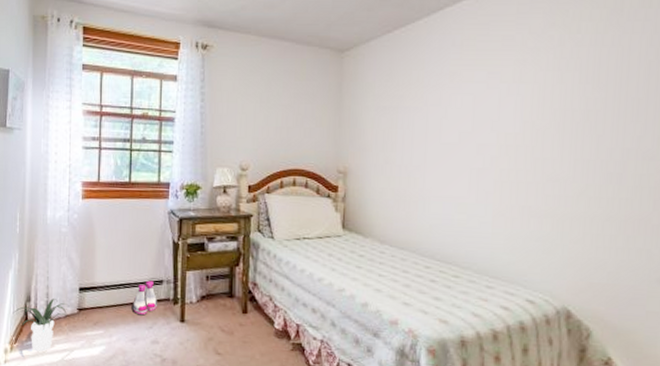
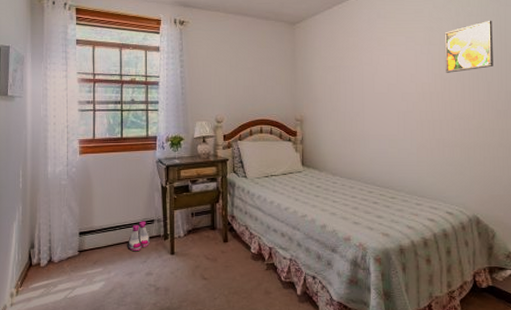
potted plant: present [12,299,70,352] -> none [17,244,71,293]
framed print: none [540,52,611,121] -> present [444,20,493,73]

